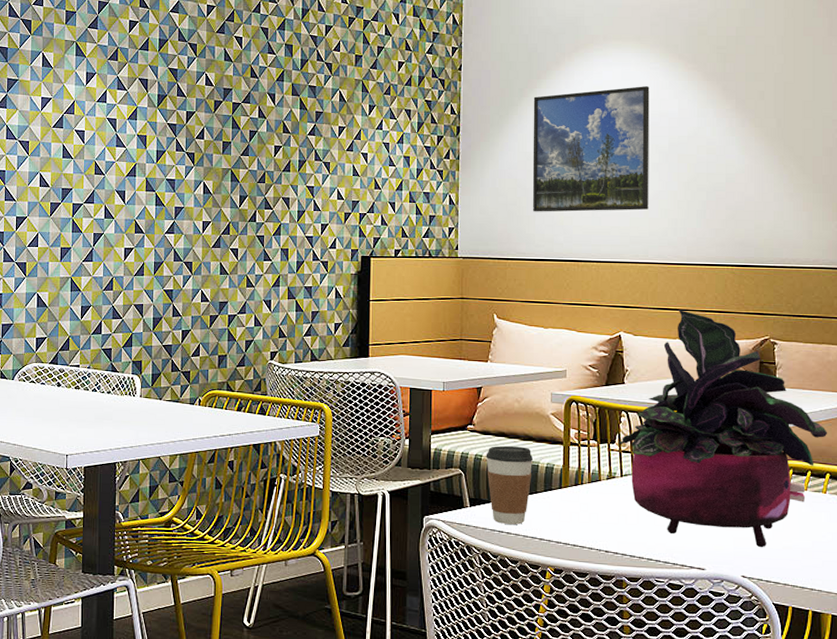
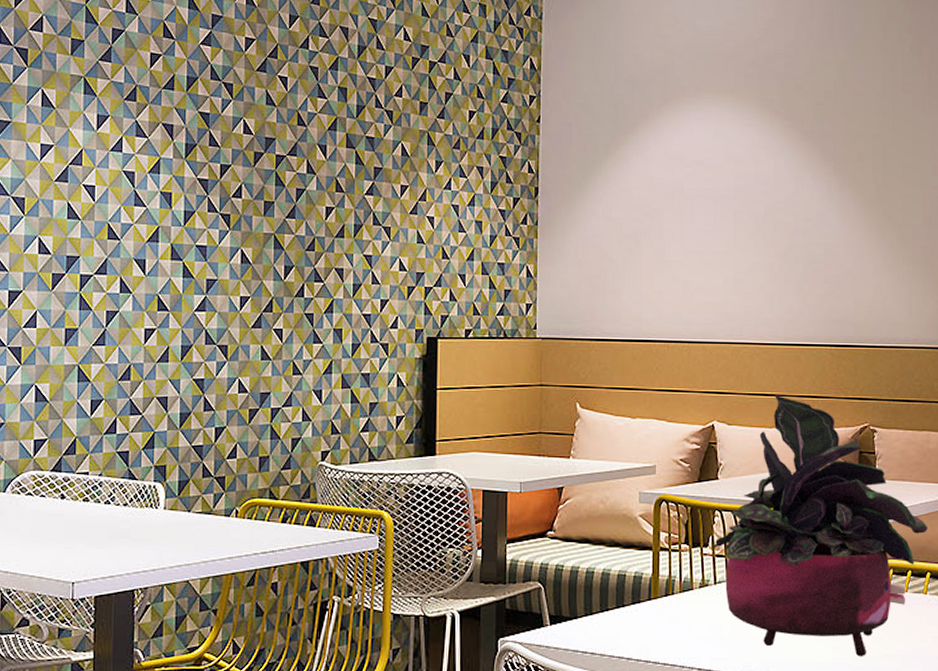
coffee cup: present [485,445,534,525] -> none [567,553,620,643]
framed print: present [532,86,650,212] -> none [618,145,744,286]

